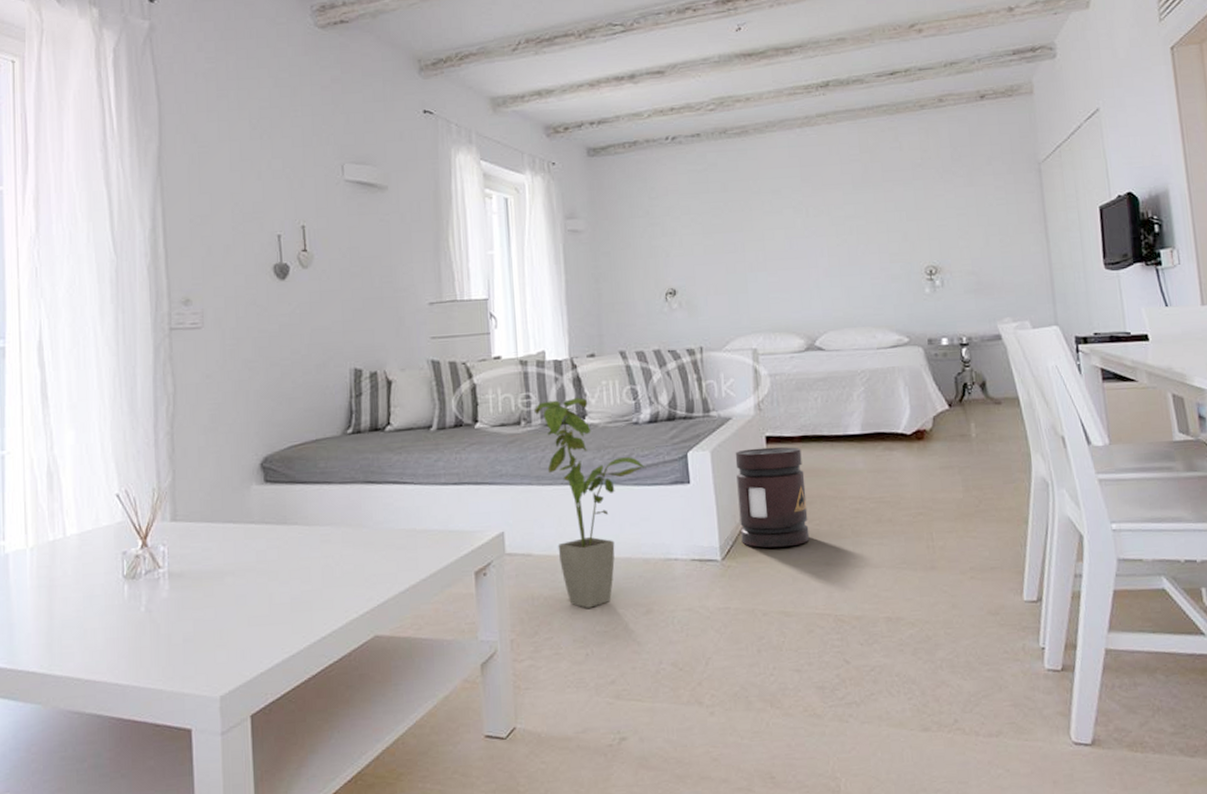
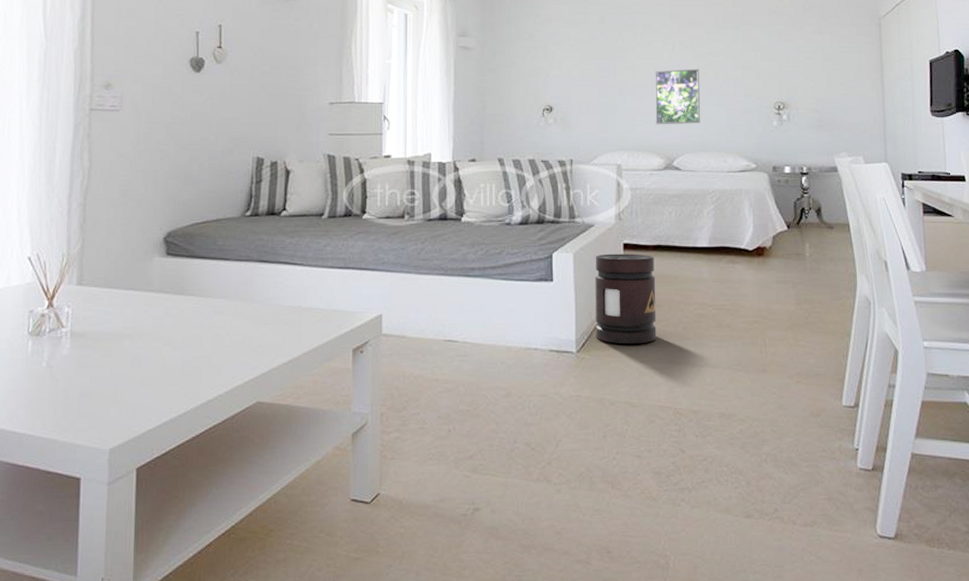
house plant: present [534,397,645,608] -> none [418,197,514,388]
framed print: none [788,235,844,302] -> present [655,68,701,125]

